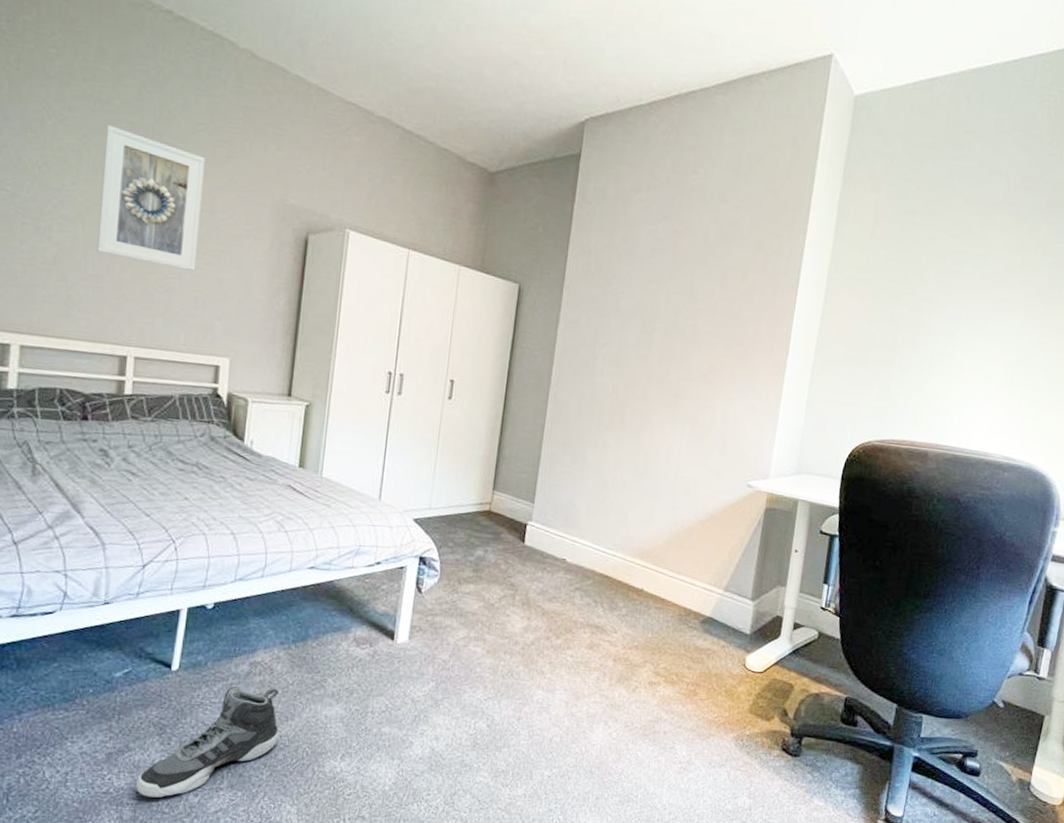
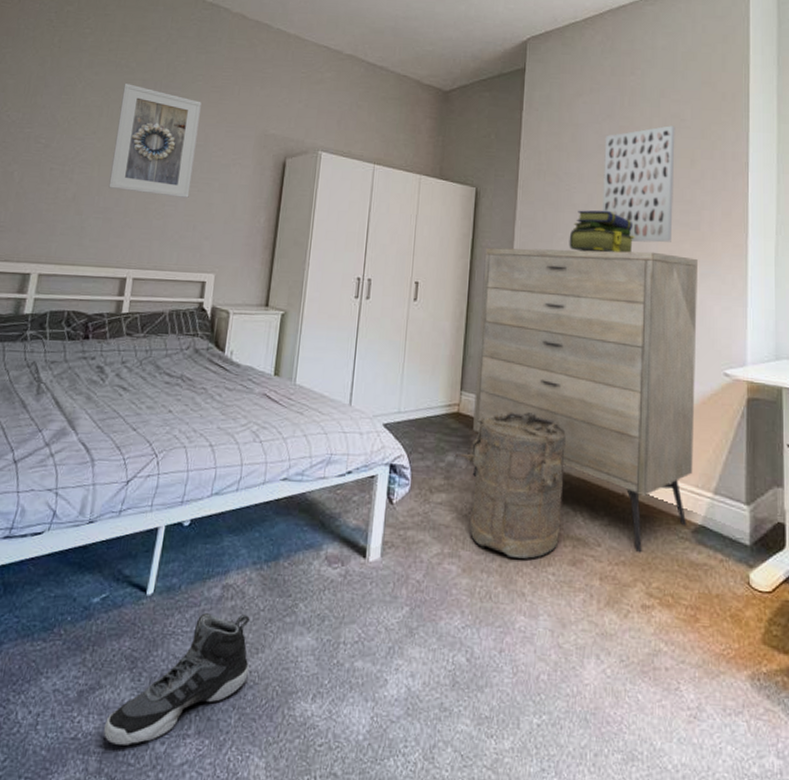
laundry hamper: none [484,512,593,643] -> present [455,411,566,559]
dresser: none [500,349,737,640] -> present [472,247,697,553]
stack of books: none [611,316,678,364] -> present [569,210,635,253]
wall art: none [649,233,732,356] -> present [603,125,675,243]

